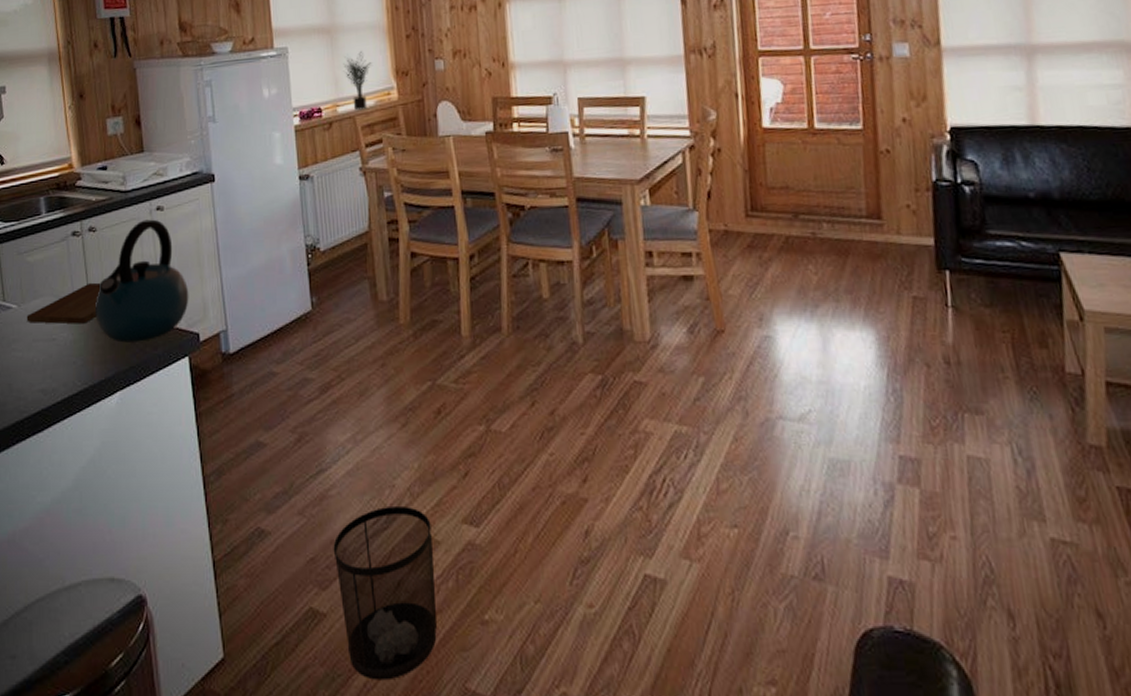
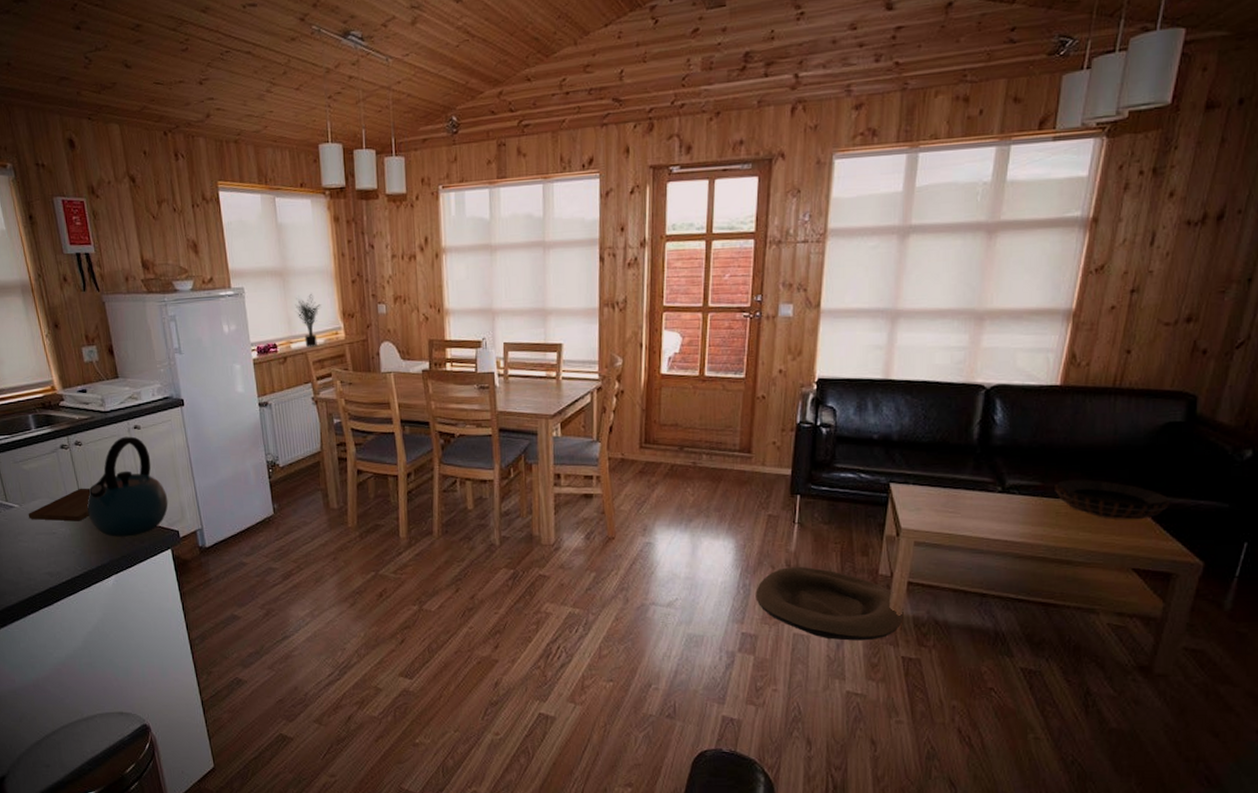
waste bin: present [333,505,437,681] -> none [297,663,379,783]
dog bed: none [910,363,1110,465] -> present [755,566,904,641]

